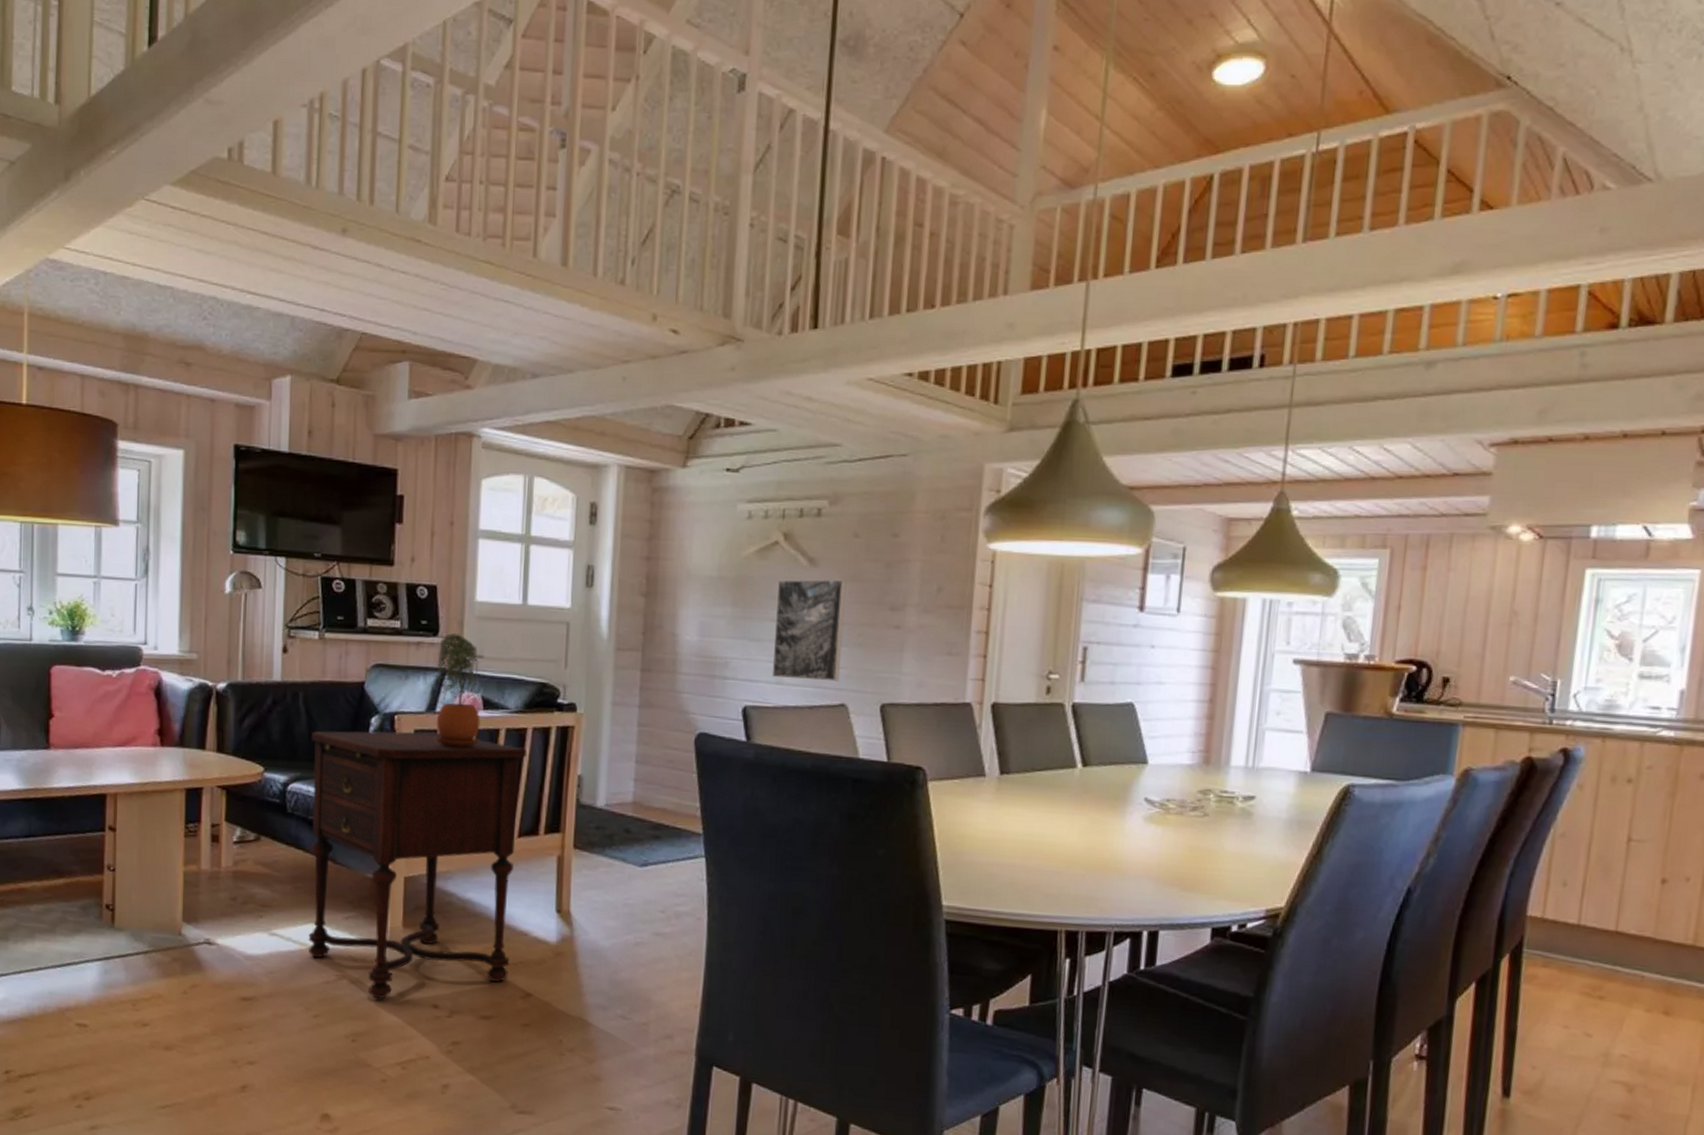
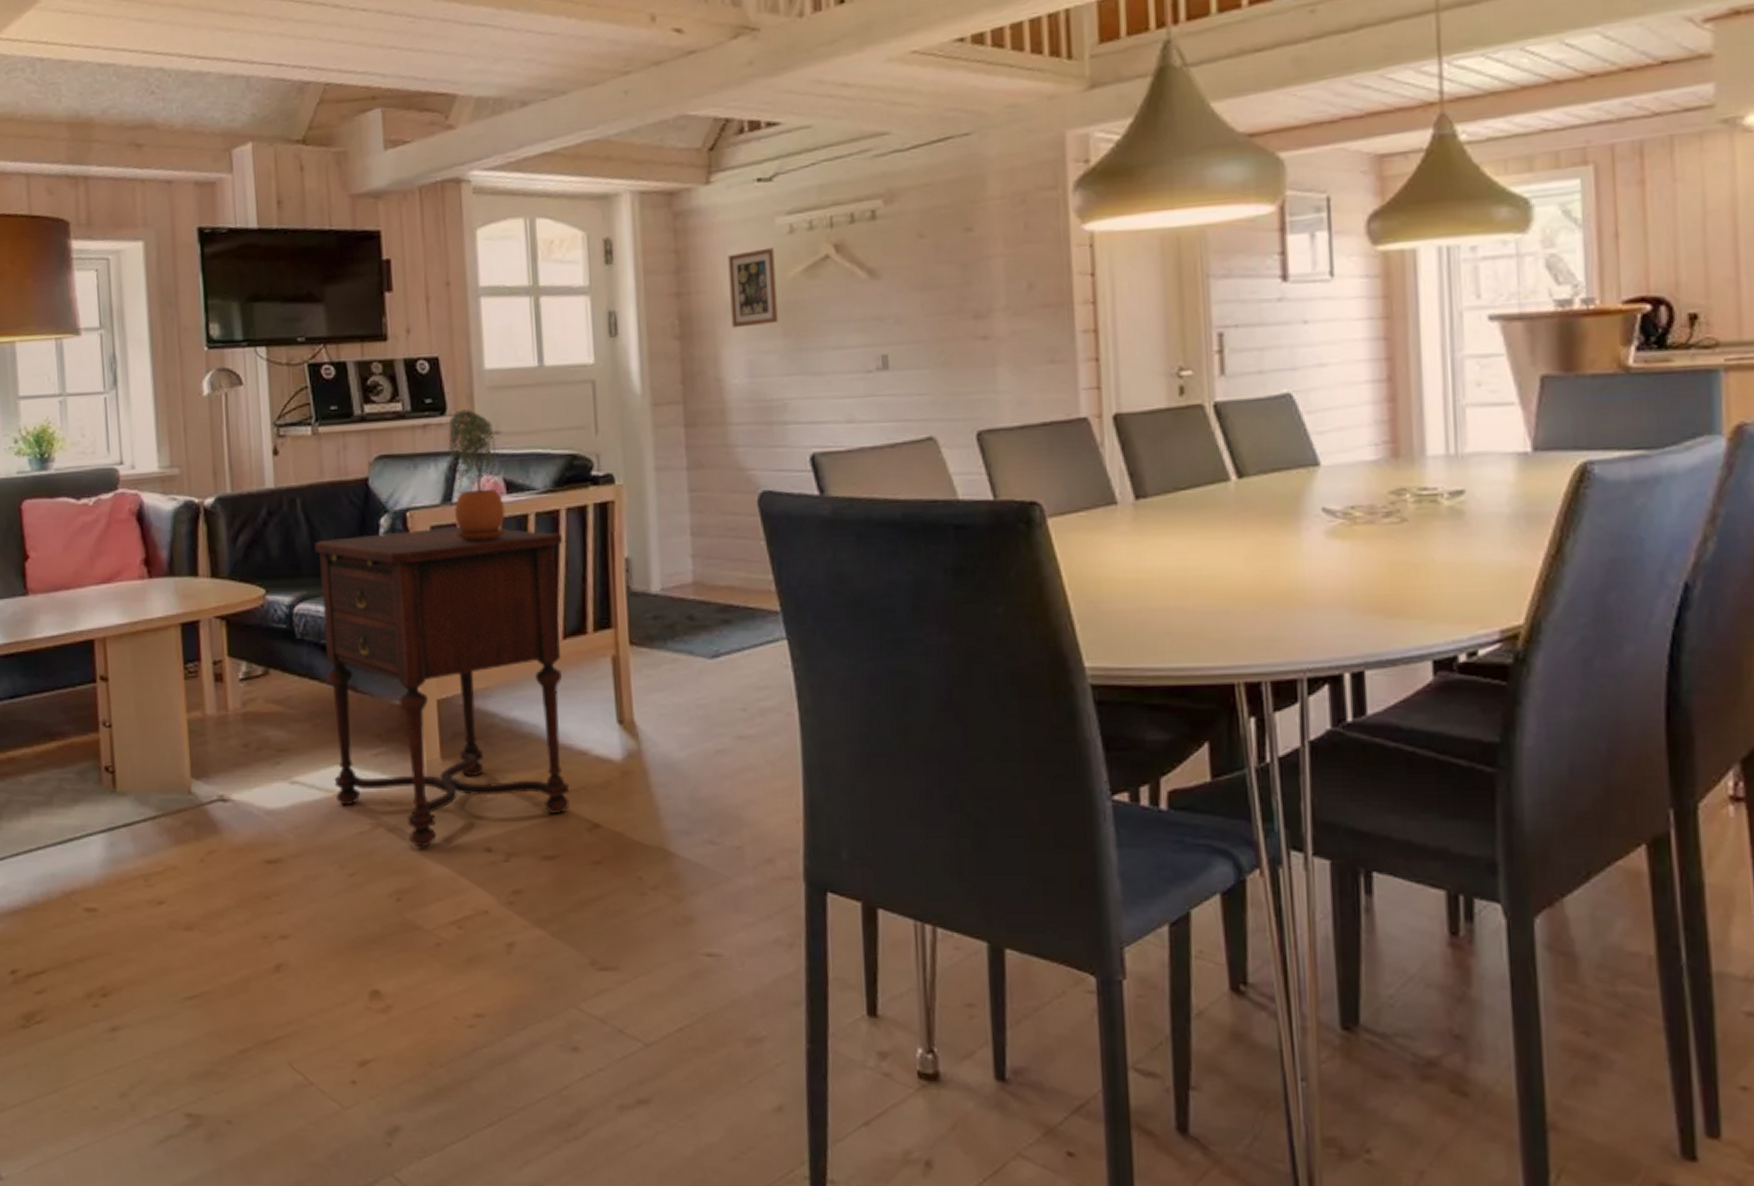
picture frame: none [690,528,733,594] -> present [727,247,778,328]
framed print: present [771,578,847,682] -> none [834,289,922,415]

